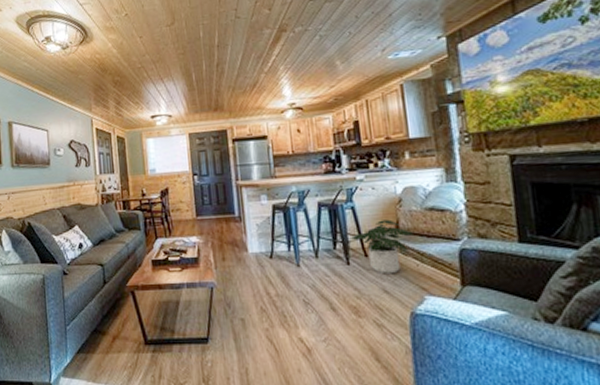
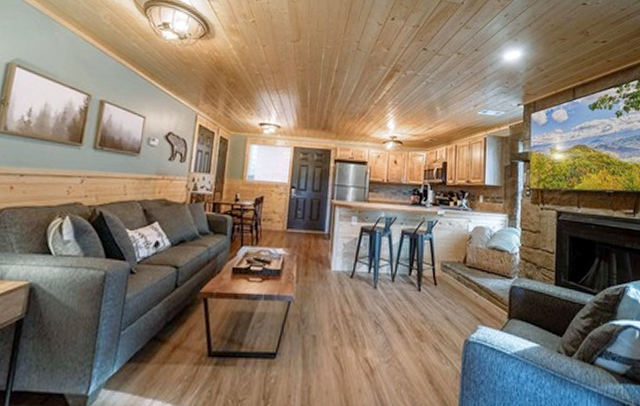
potted plant: present [351,219,413,275] -> none [426,253,476,303]

